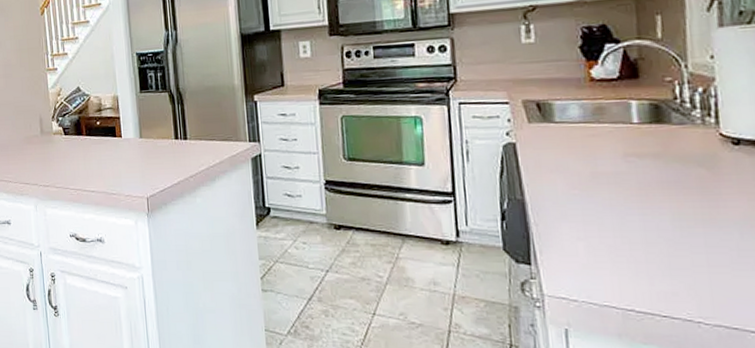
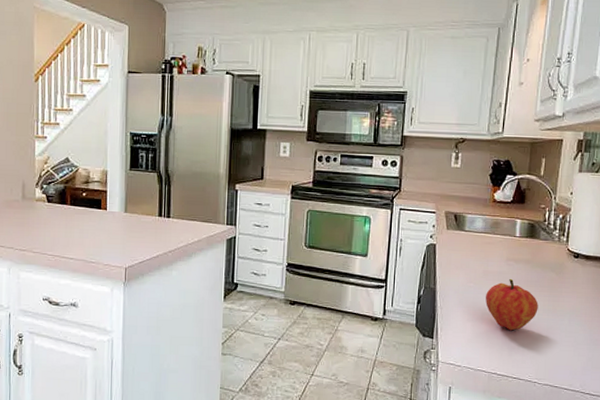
fruit: none [600,180,686,251] -> present [486,278,538,331]

